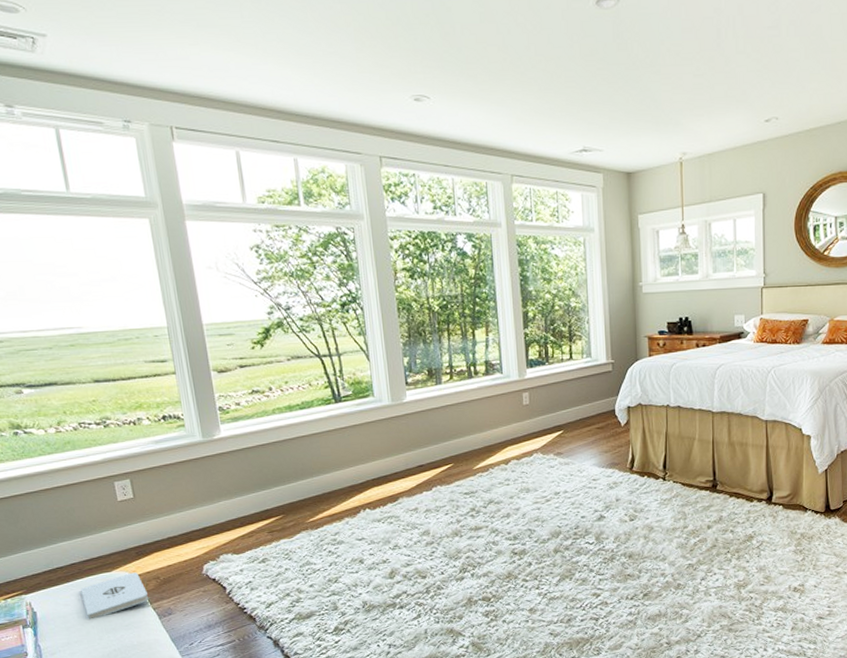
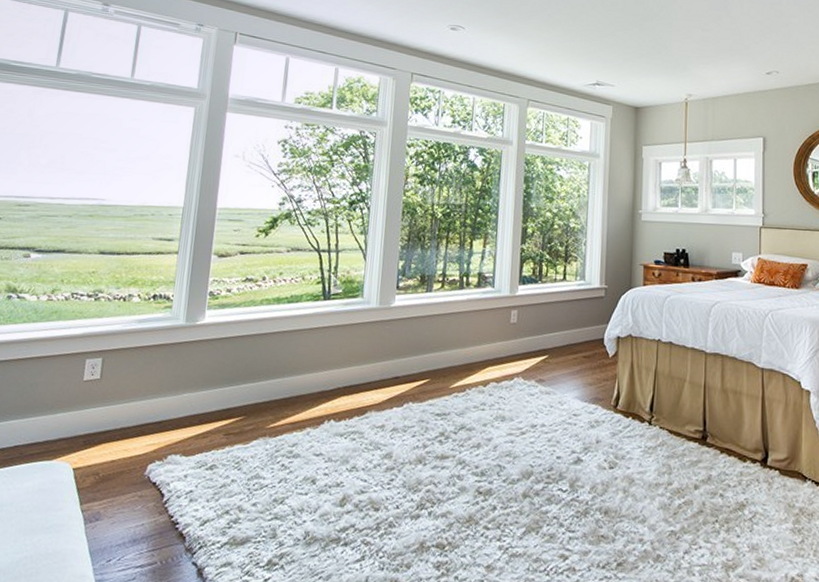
notepad: present [80,572,149,619] -> none [10,464,82,515]

